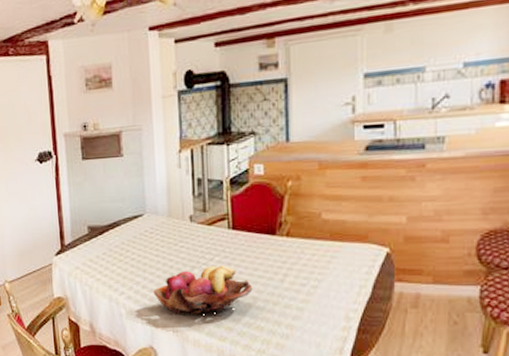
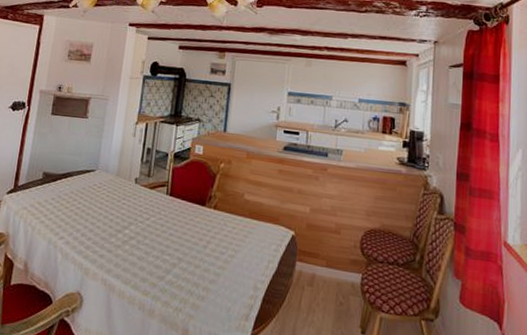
fruit basket: present [153,265,253,314] -> none [90,224,180,268]

